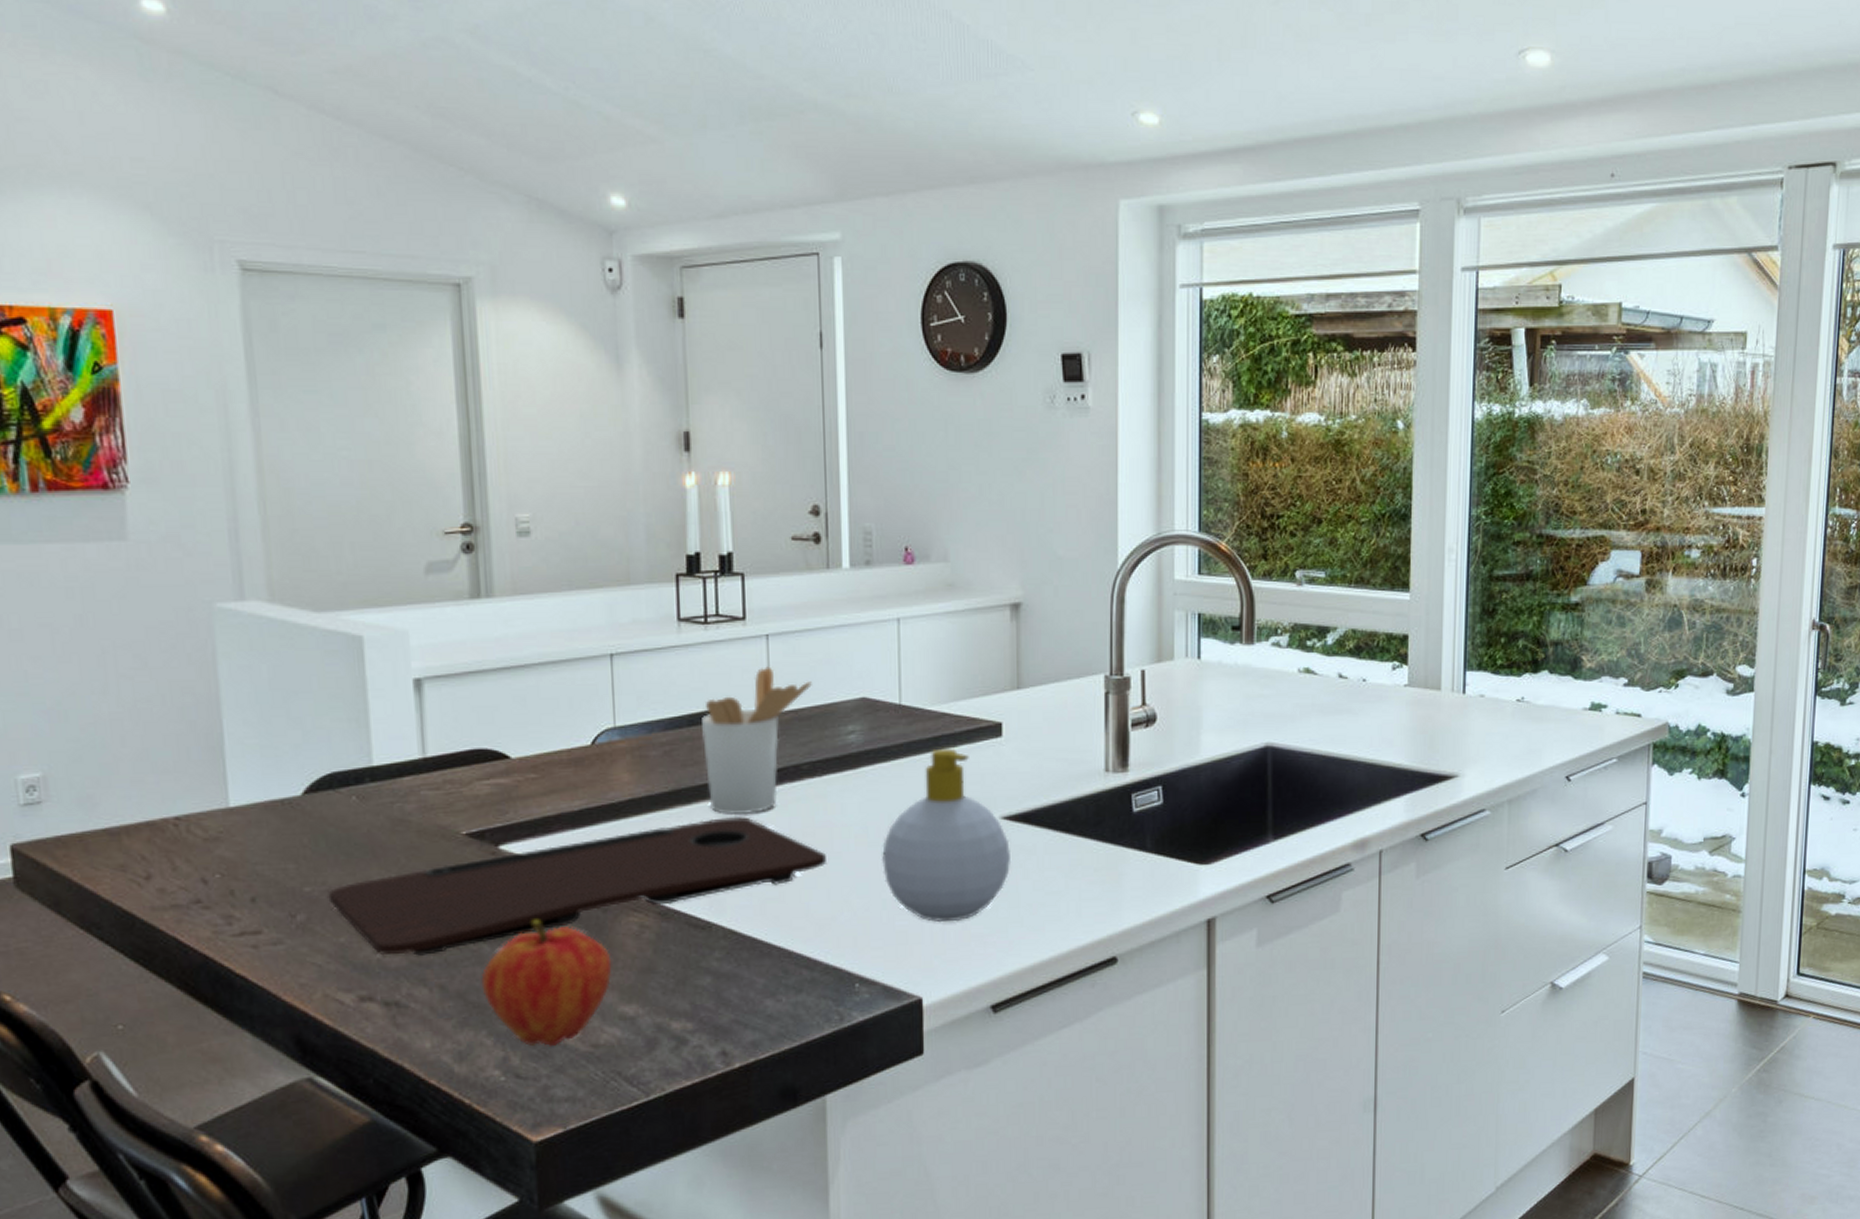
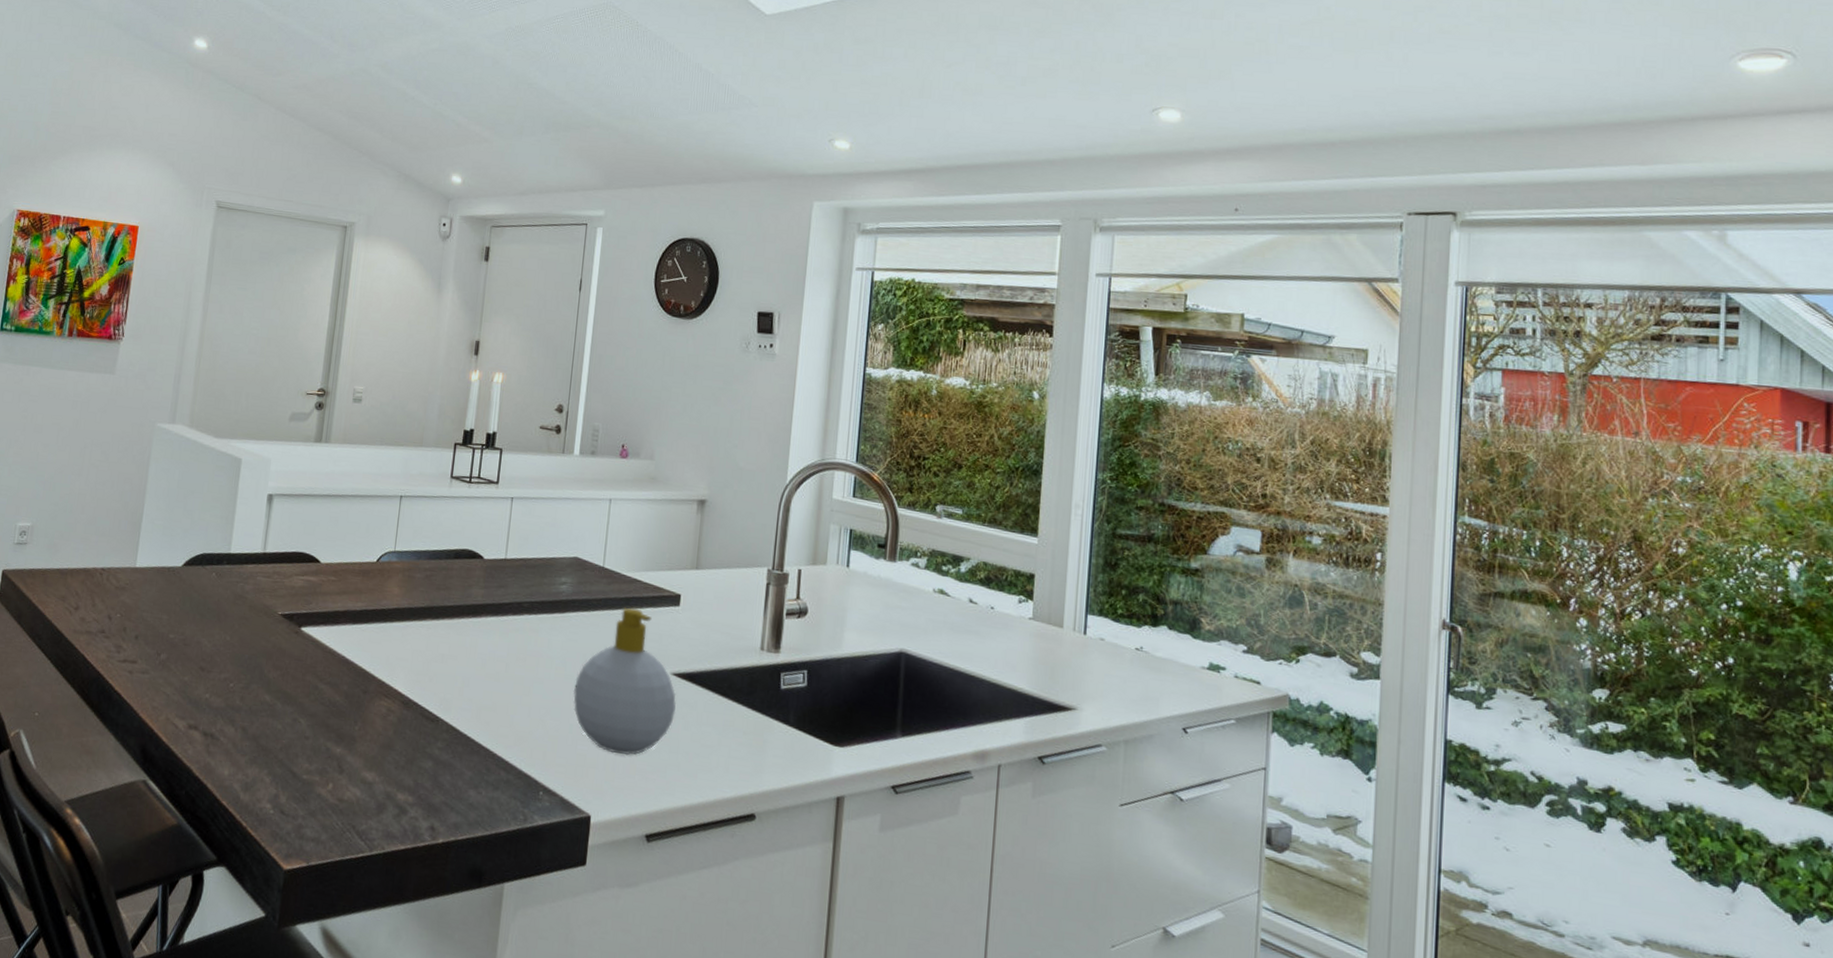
cutting board: present [328,817,826,956] -> none [183,633,532,702]
fruit: present [481,920,612,1046] -> none [270,690,363,793]
utensil holder: present [702,666,812,815] -> none [452,522,540,636]

